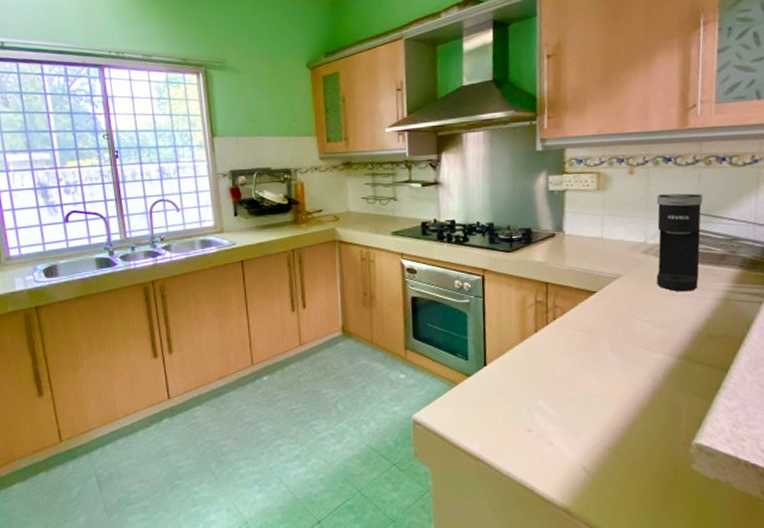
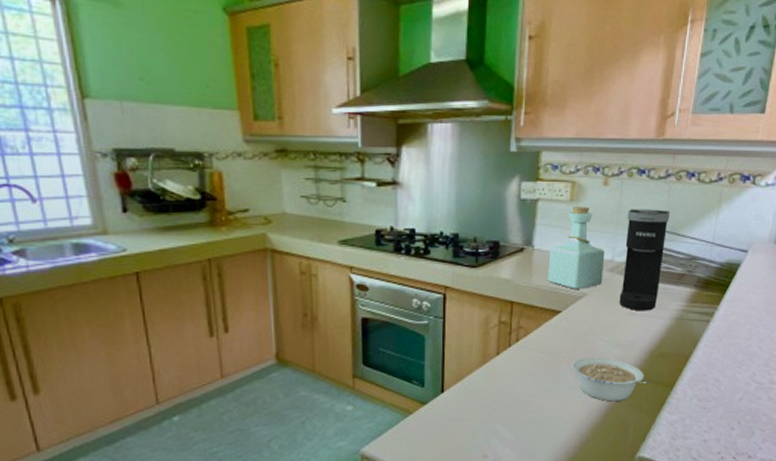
bottle: none [580,194,637,271] -> present [548,206,605,289]
legume: none [611,337,702,383] -> present [571,357,651,402]

